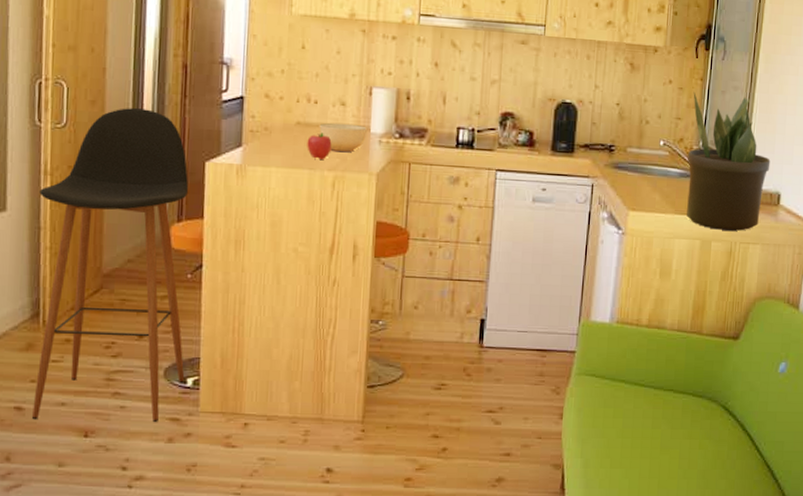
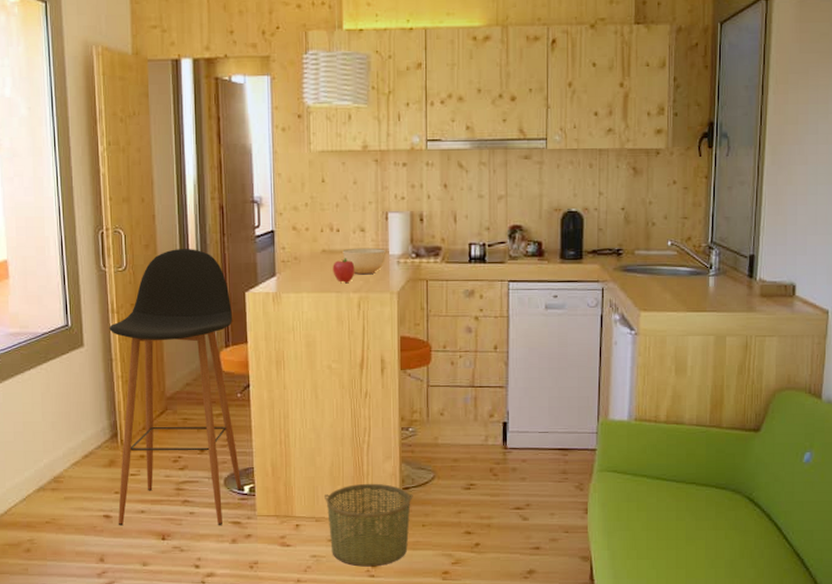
basket: none [279,379,379,472] -> present [325,483,413,567]
planter: present [687,91,771,231] -> none [697,189,783,325]

